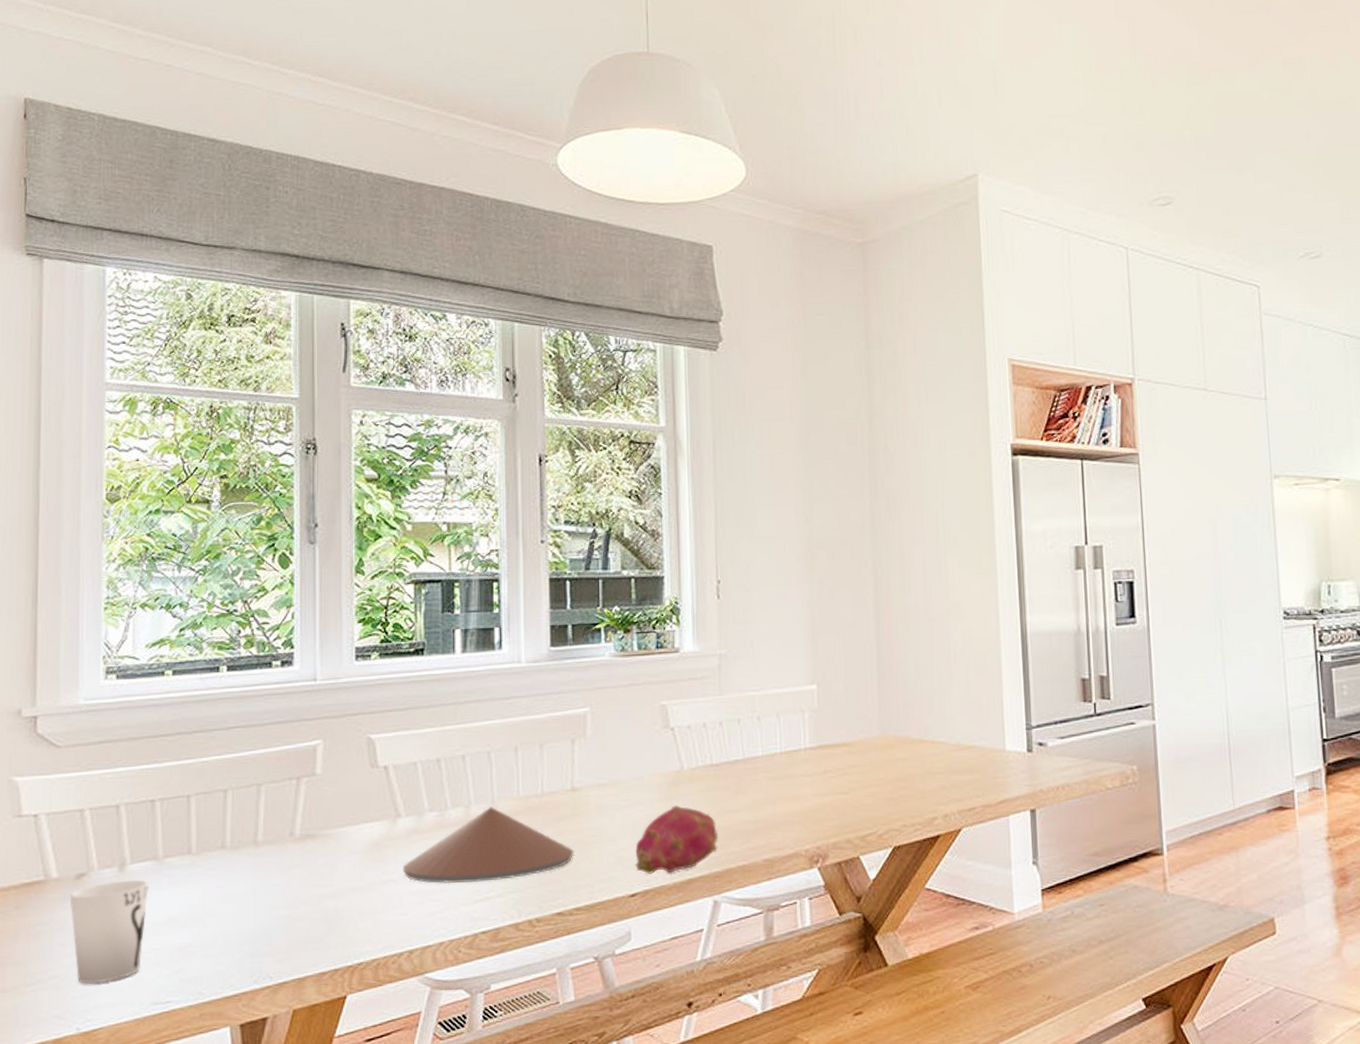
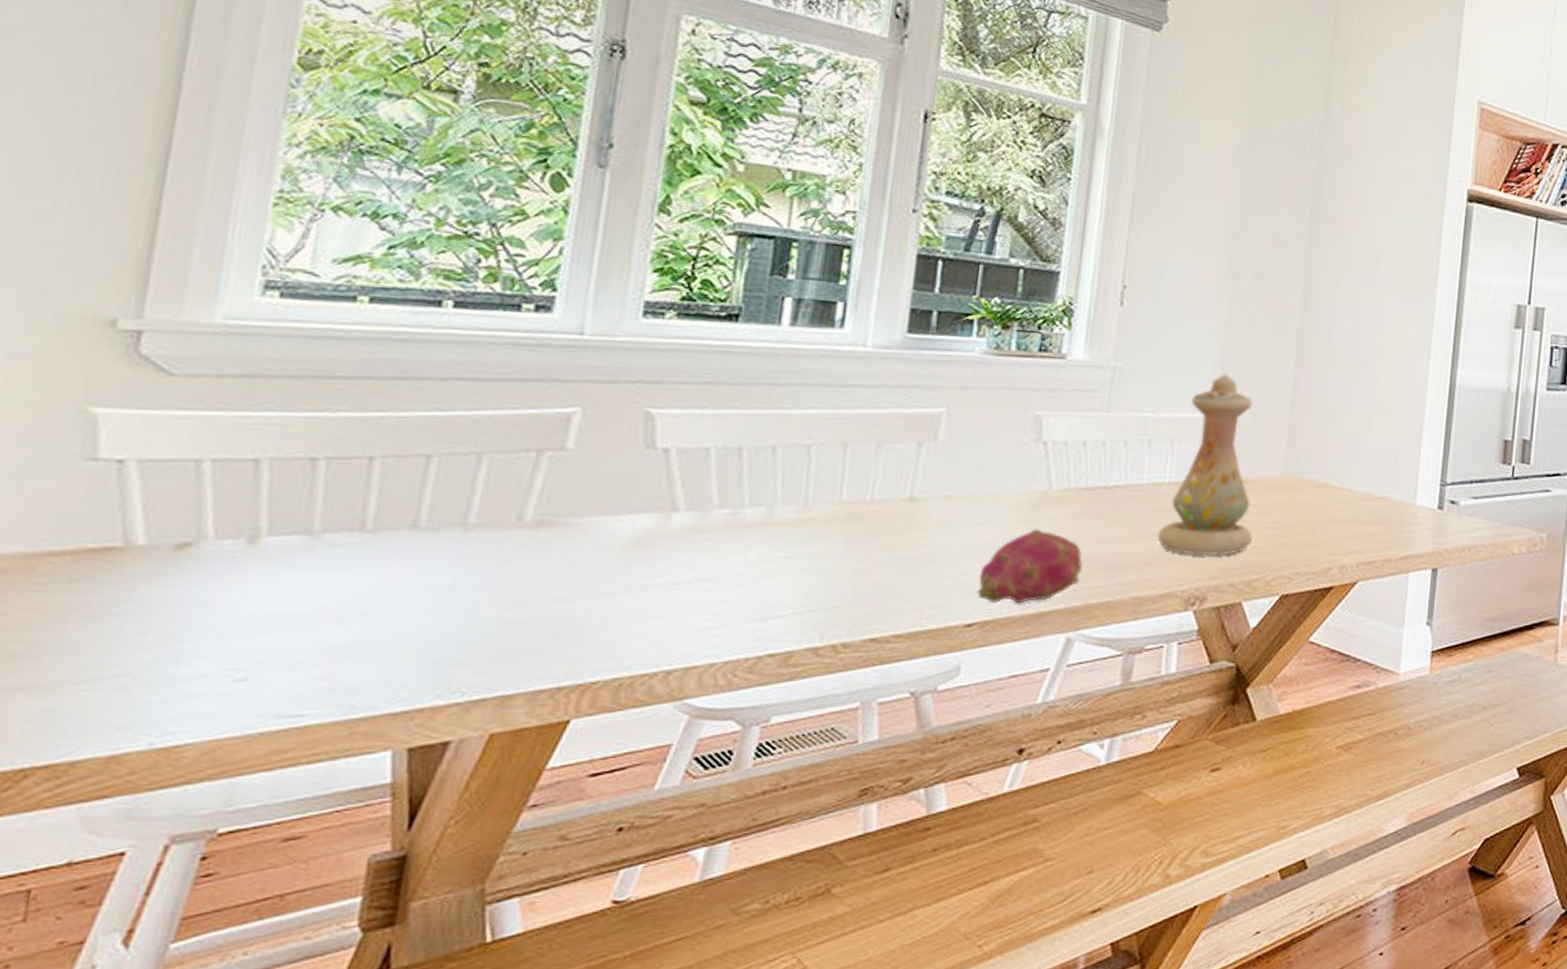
cup: present [70,879,148,984] -> none [158,556,292,687]
decorative bowl: present [402,807,574,884] -> none [671,510,903,597]
vase: none [777,648,861,817] -> present [1157,374,1253,556]

